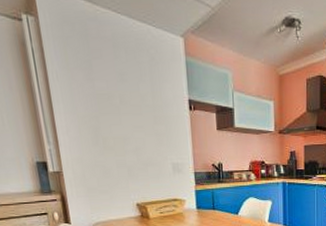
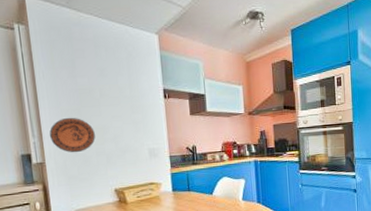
decorative plate: none [66,124,116,163] -> present [50,117,95,153]

